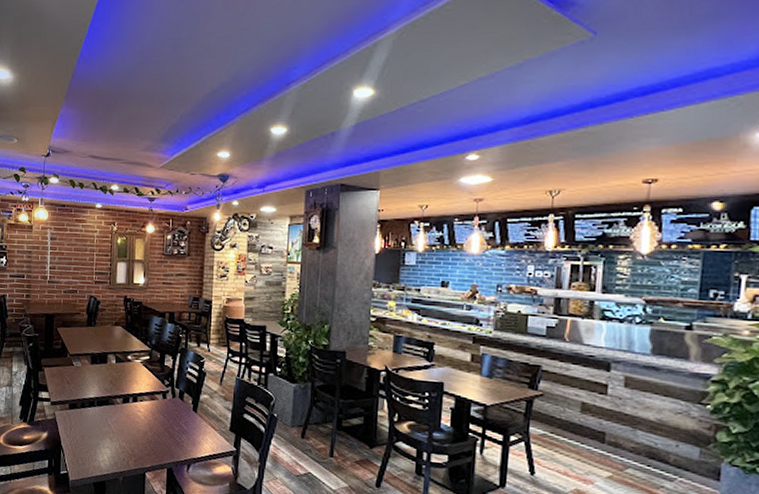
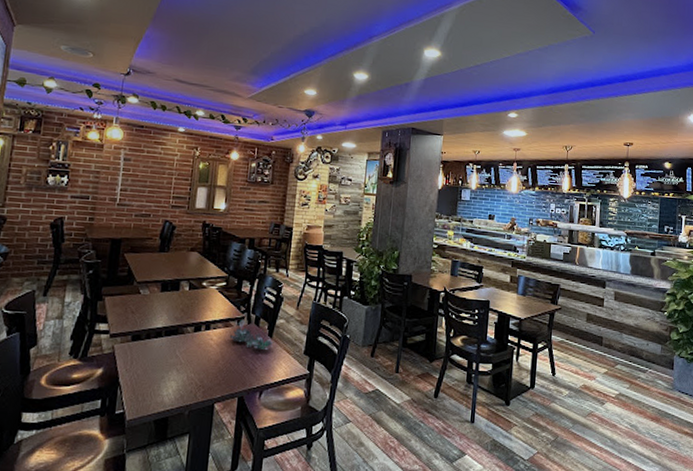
succulent plant: none [155,393,198,424] -> present [229,319,273,350]

